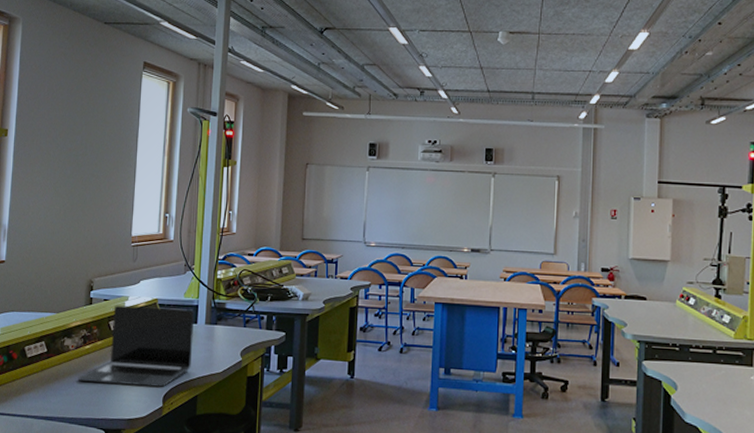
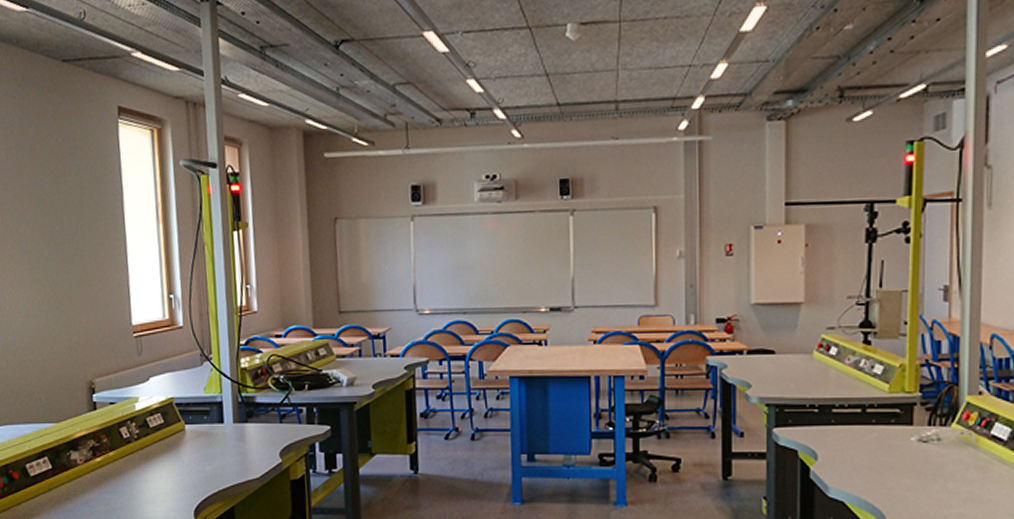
laptop: present [78,305,195,388] -> none [92,407,223,501]

